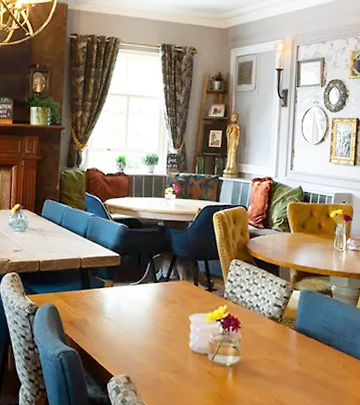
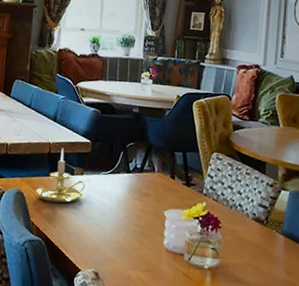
candle holder: none [69,262,119,315] -> present [36,148,89,203]

